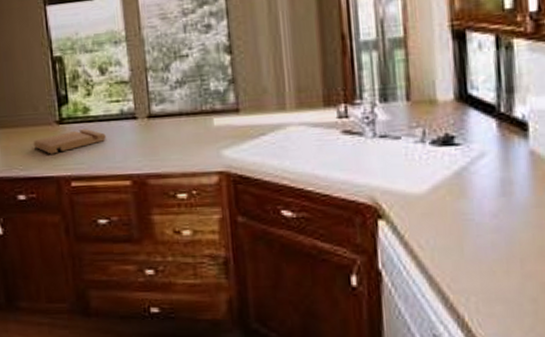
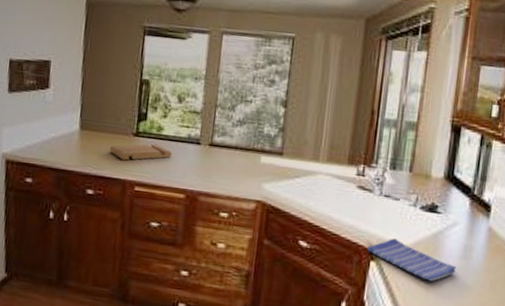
dish towel: none [369,187,496,232] -> present [367,238,456,282]

